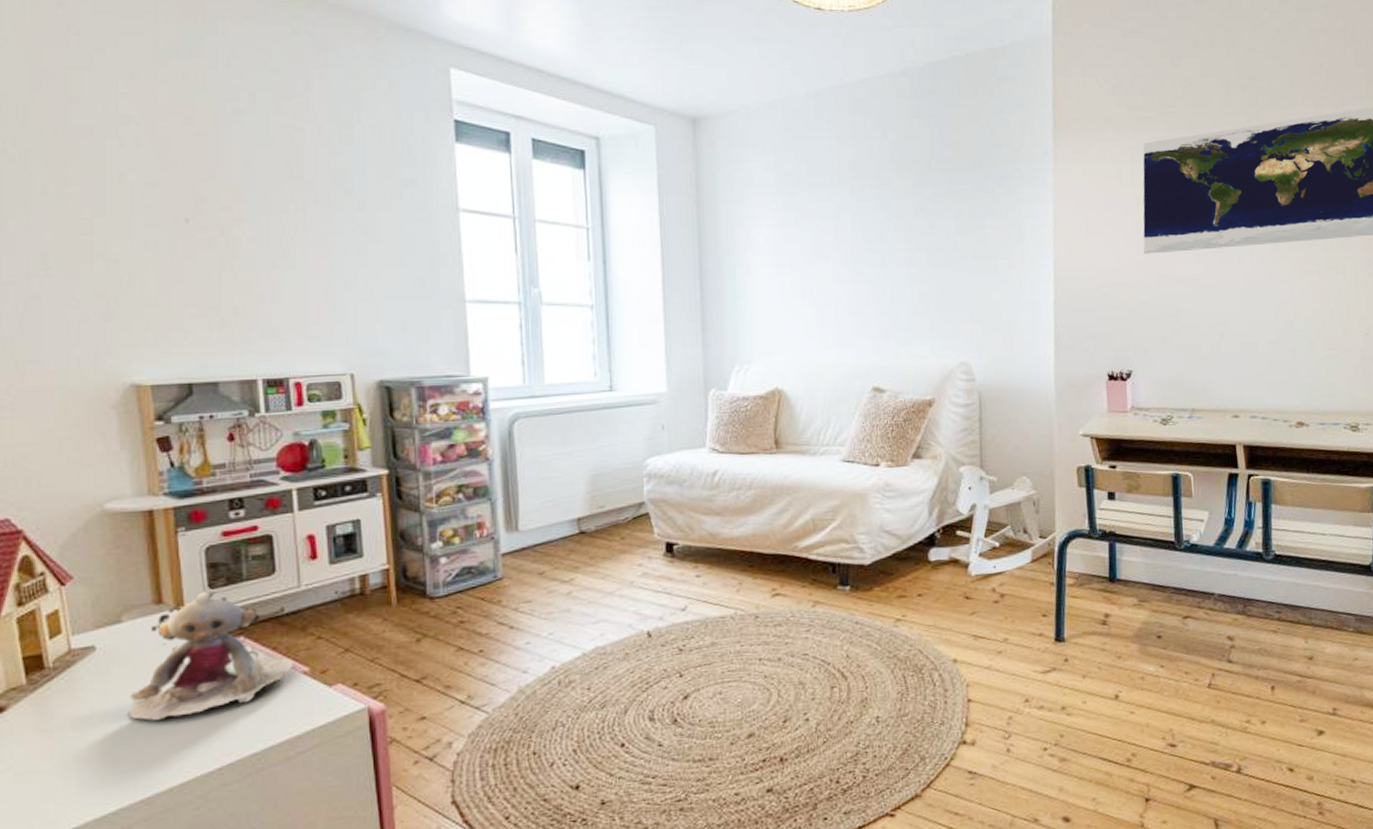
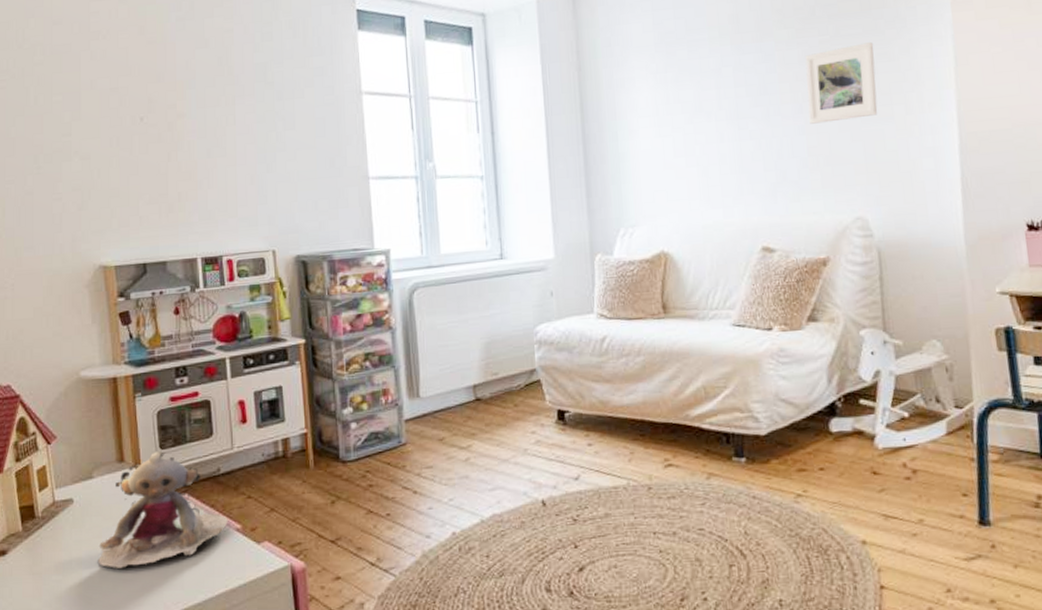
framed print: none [920,199,984,272] -> present [805,42,878,124]

